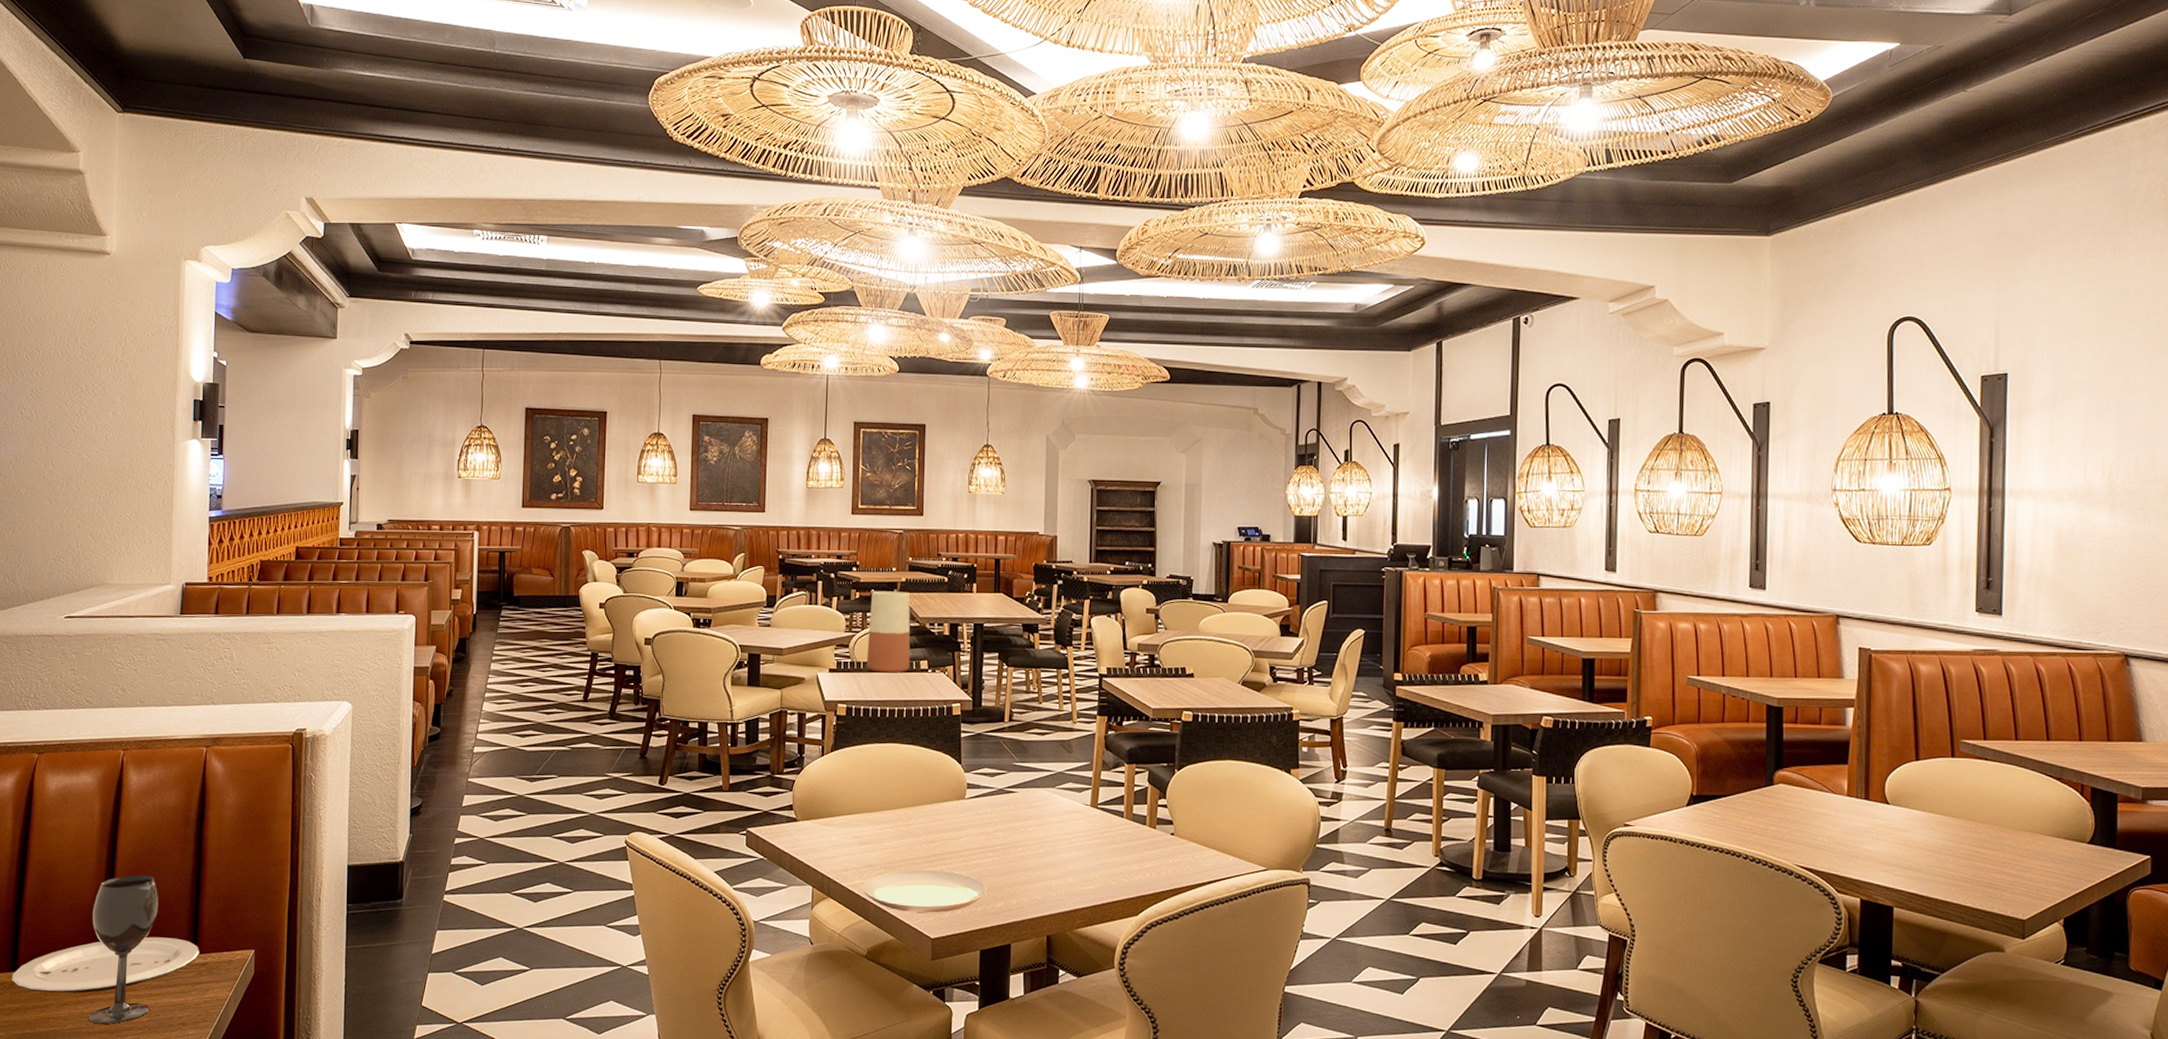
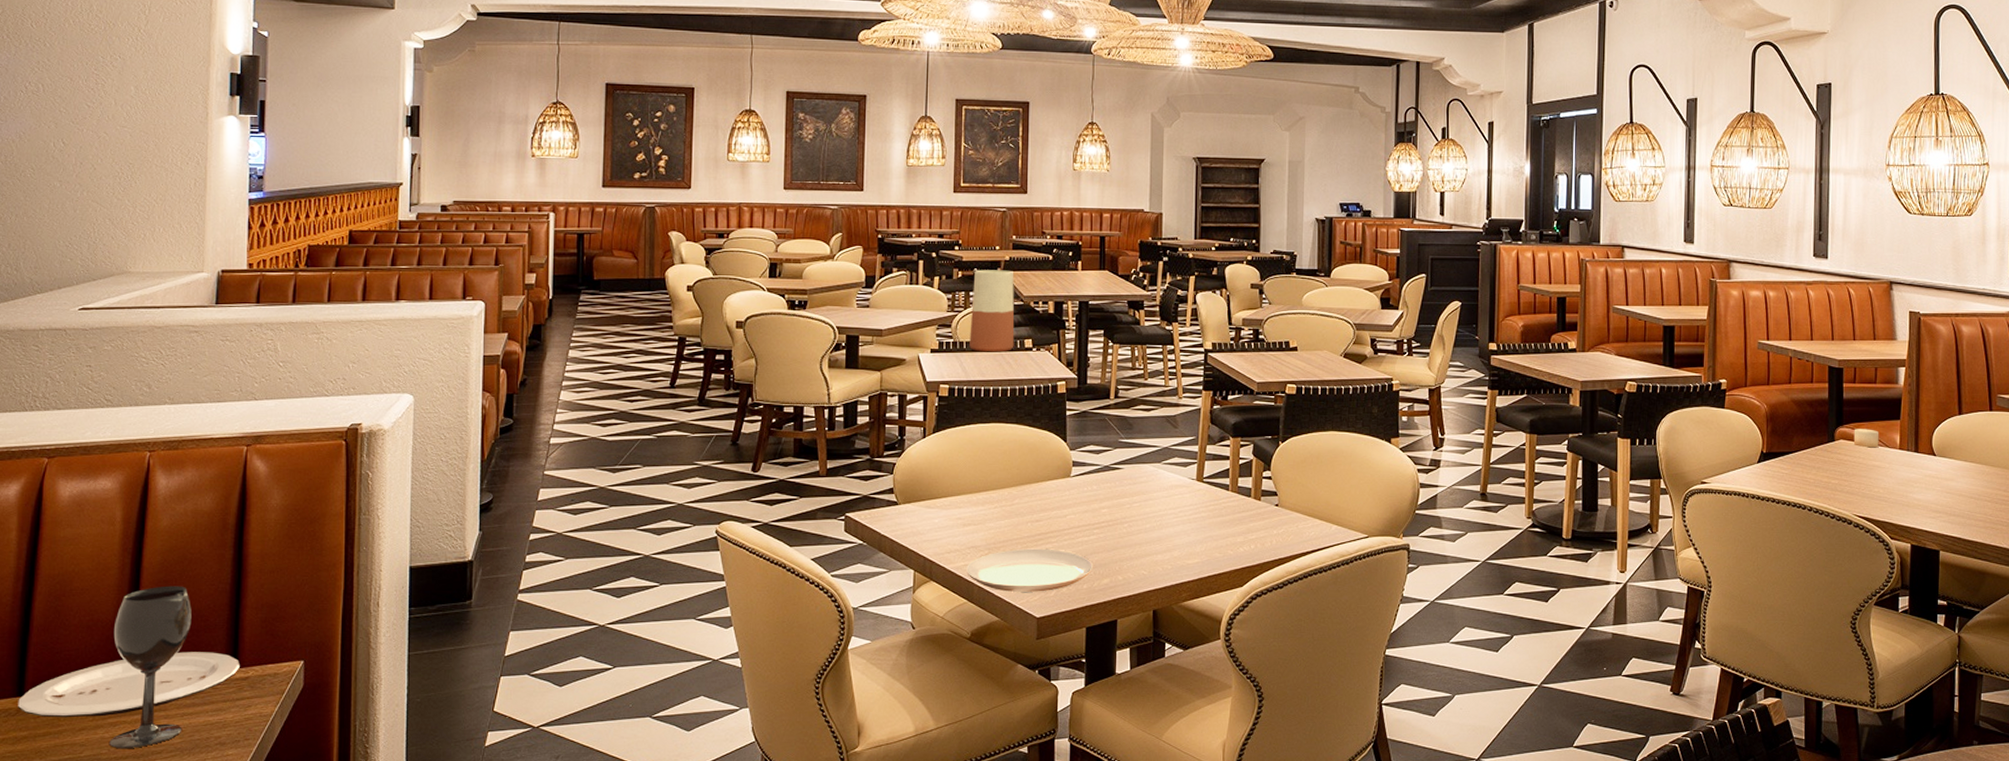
candle: none [1794,772,1824,794] -> present [1853,429,1879,448]

